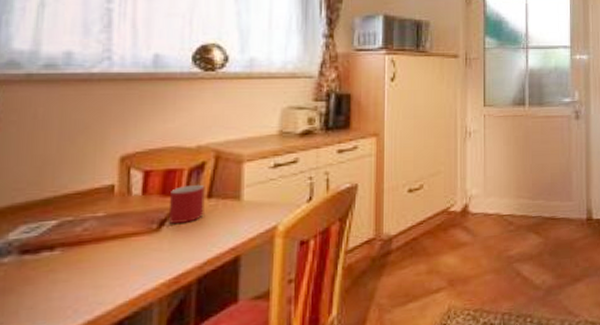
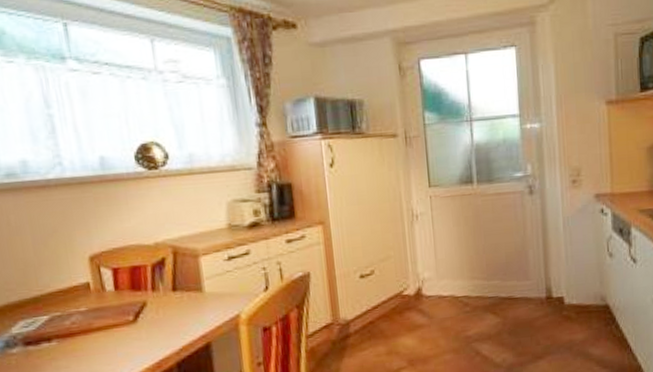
mug: present [168,185,205,224] -> none [139,279,172,315]

